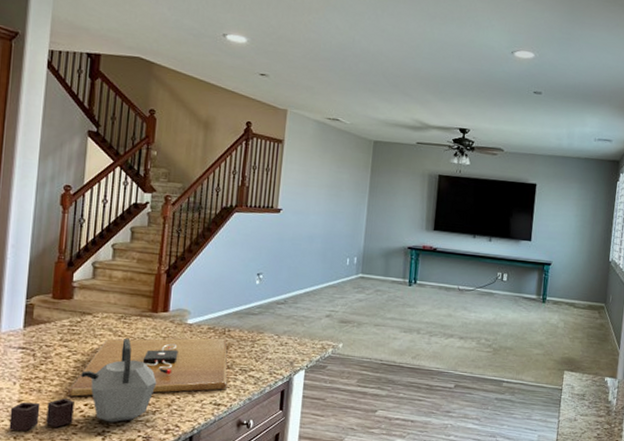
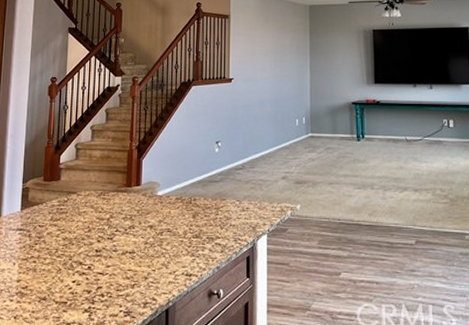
kettle: present [9,338,157,431] -> none [10,213,134,310]
cutting board: present [68,338,228,397] -> none [58,207,197,274]

